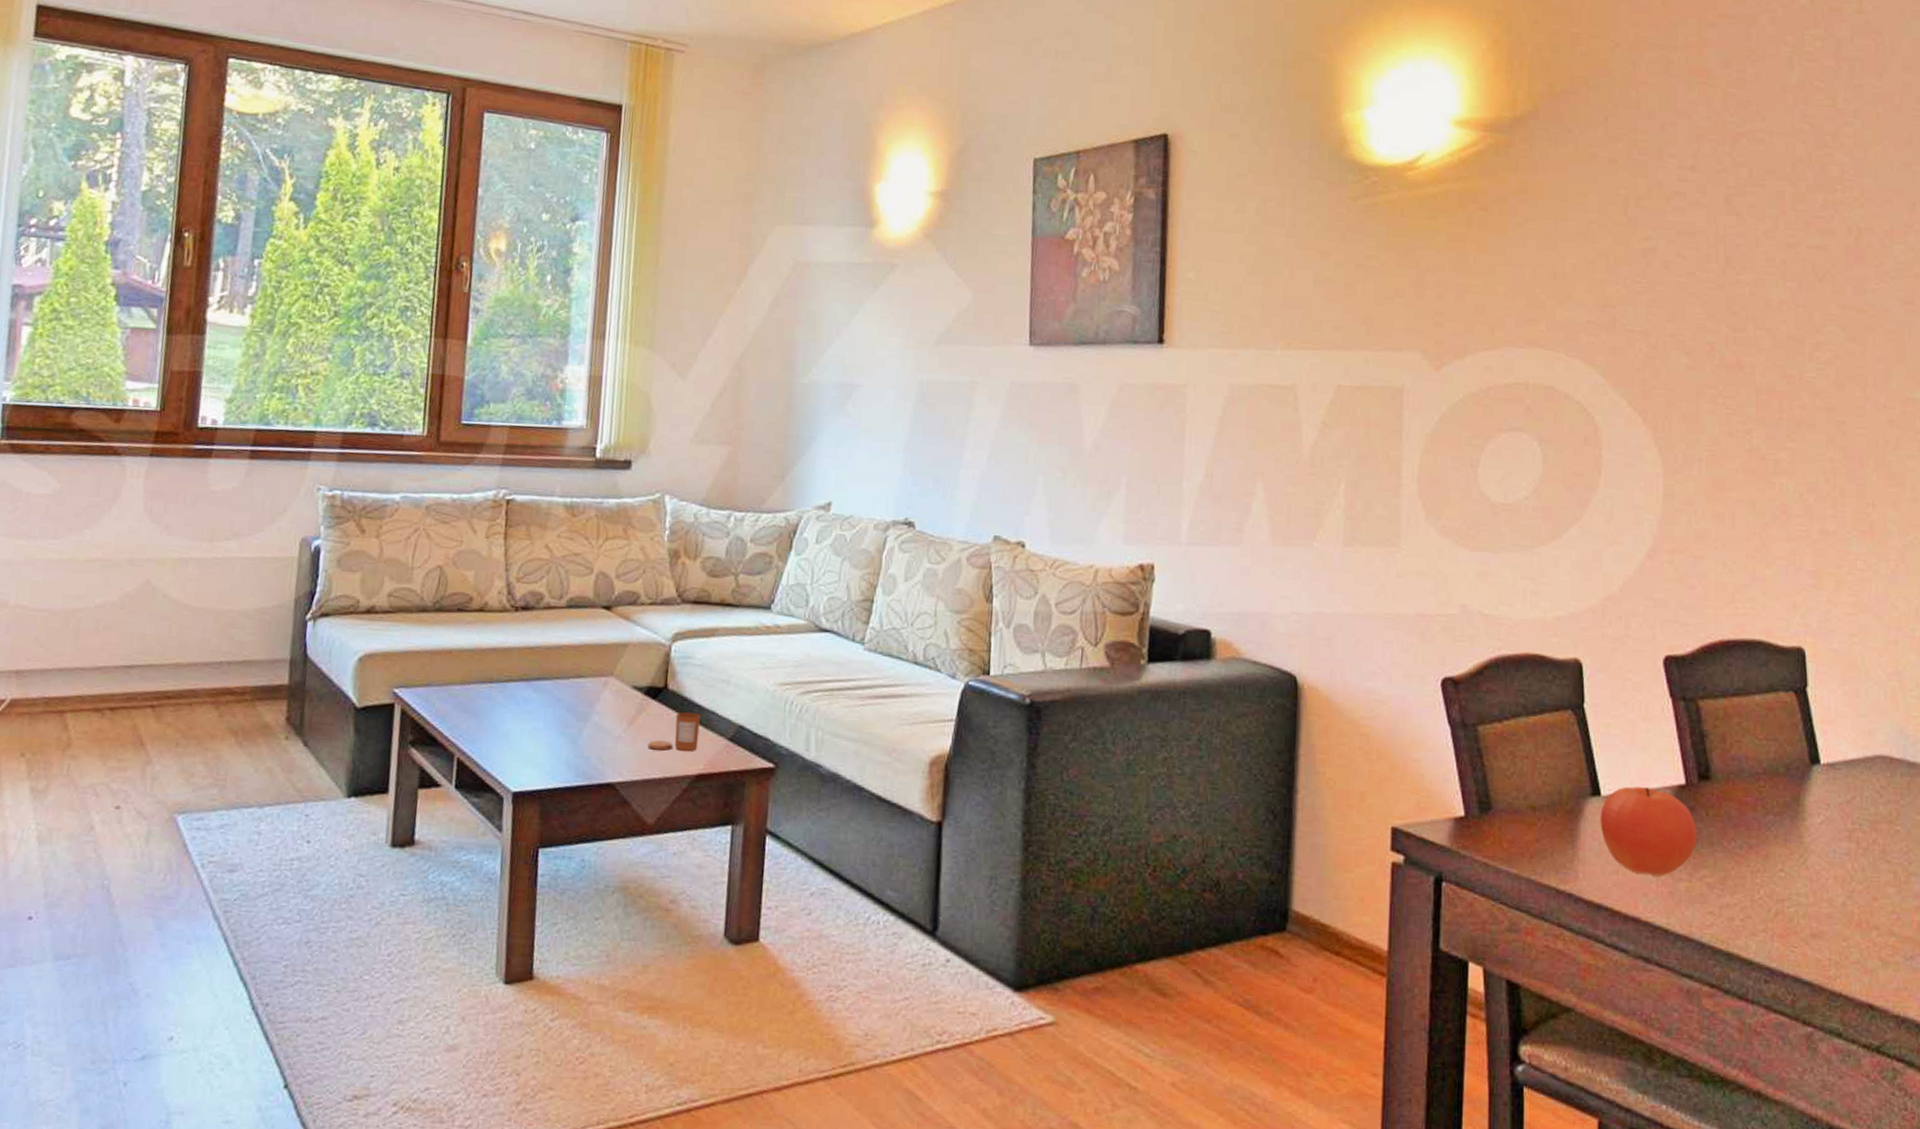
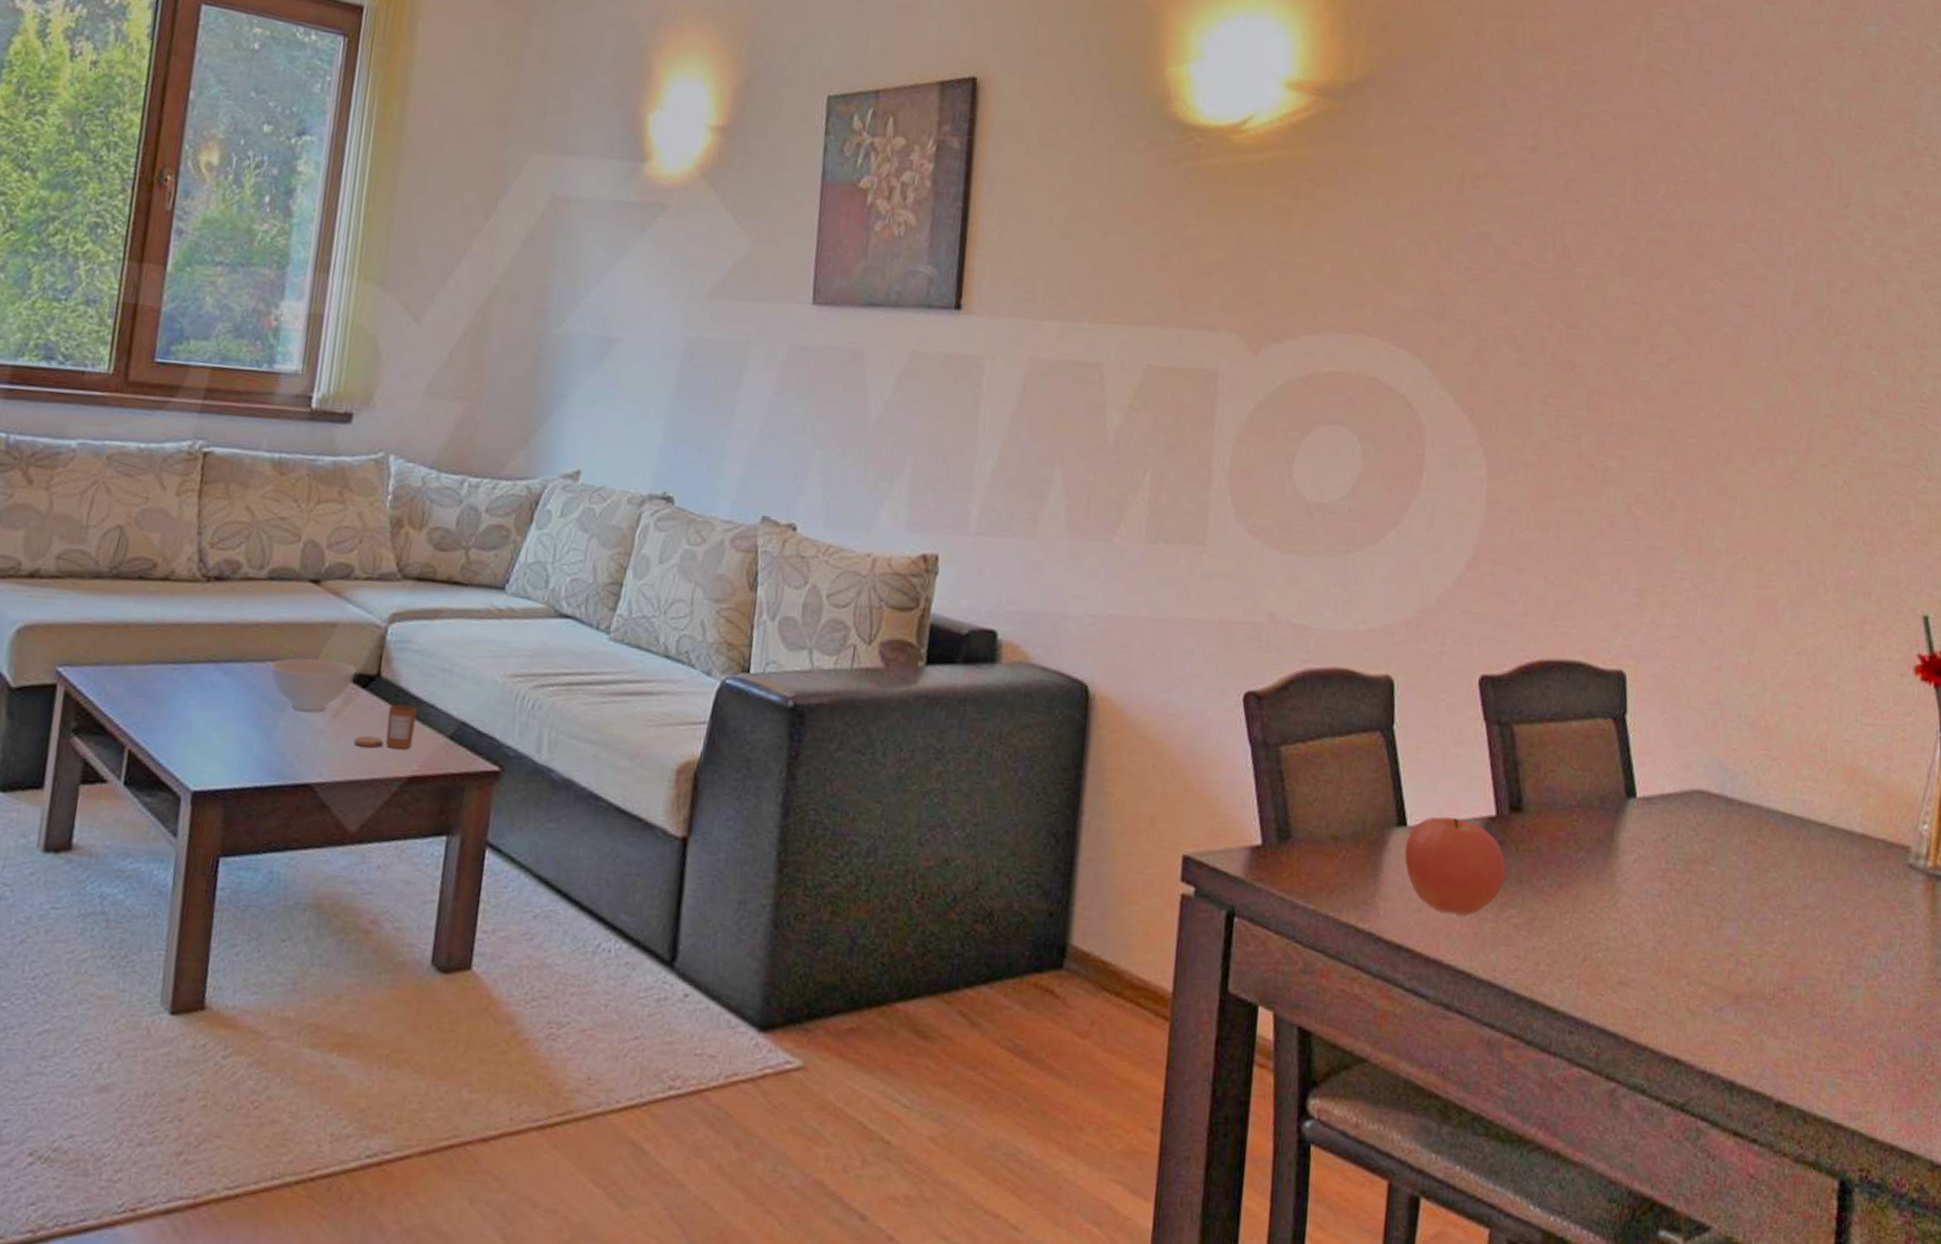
bowl: none [572,674,647,722] -> present [269,658,357,713]

